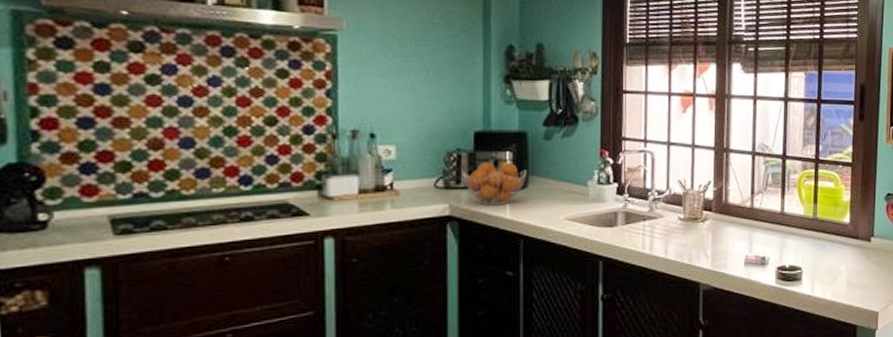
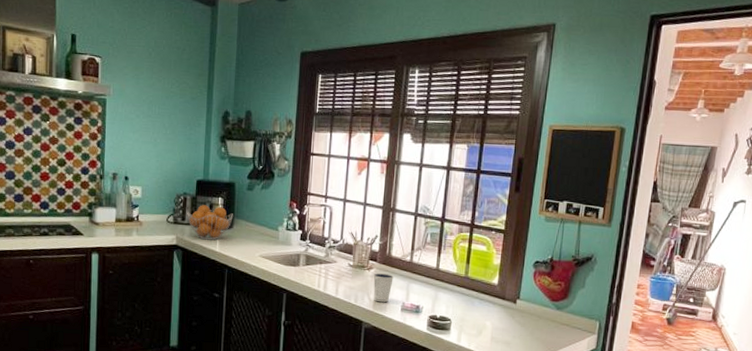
dixie cup: none [709,224,733,258] -> present [373,273,394,303]

